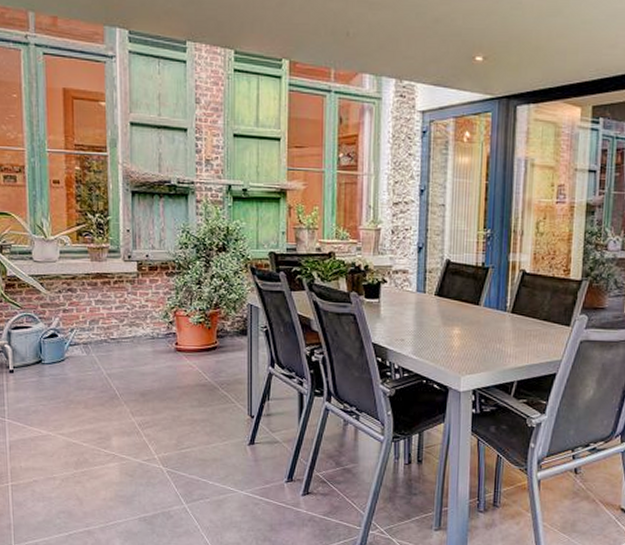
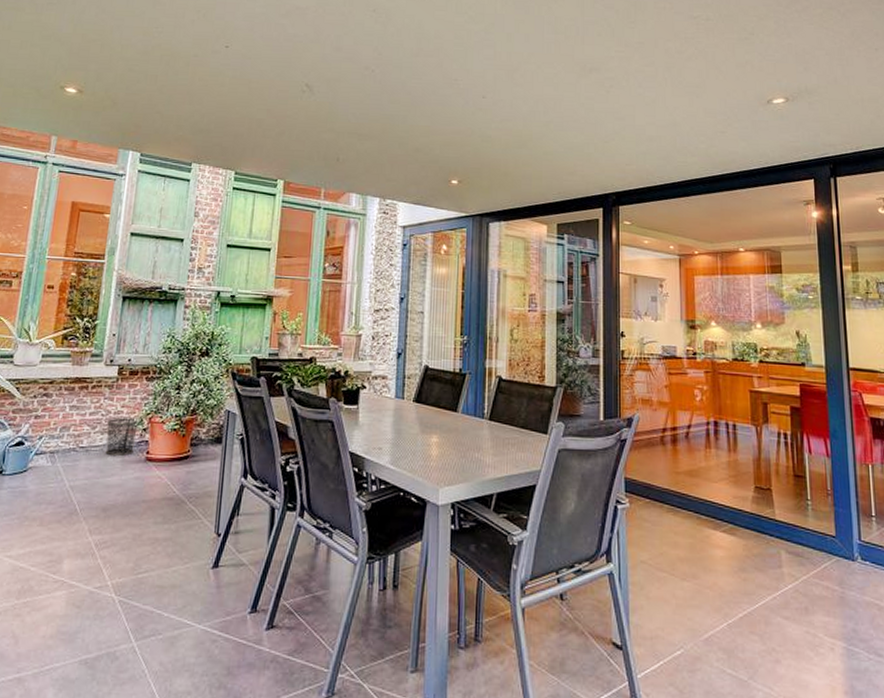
waste bin: none [134,311,165,346] -> present [105,417,140,456]

